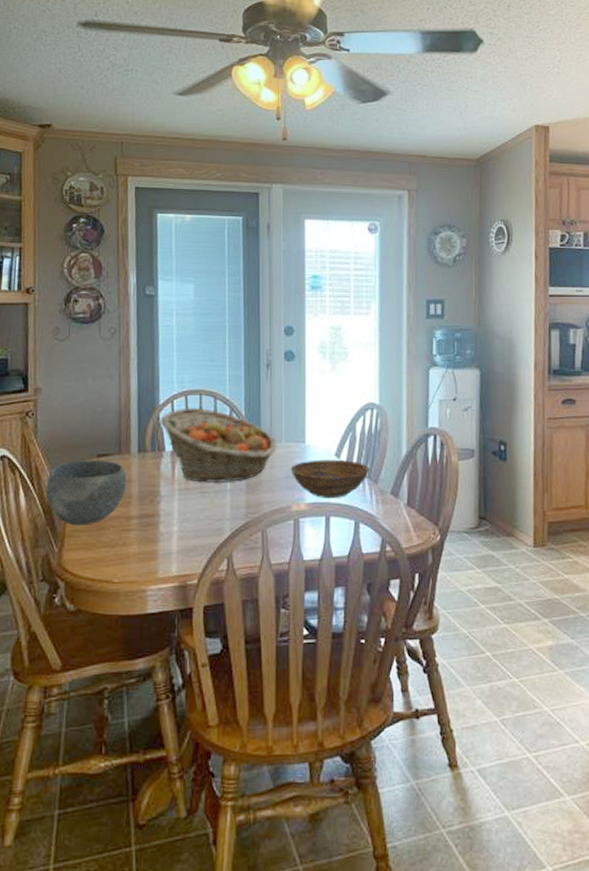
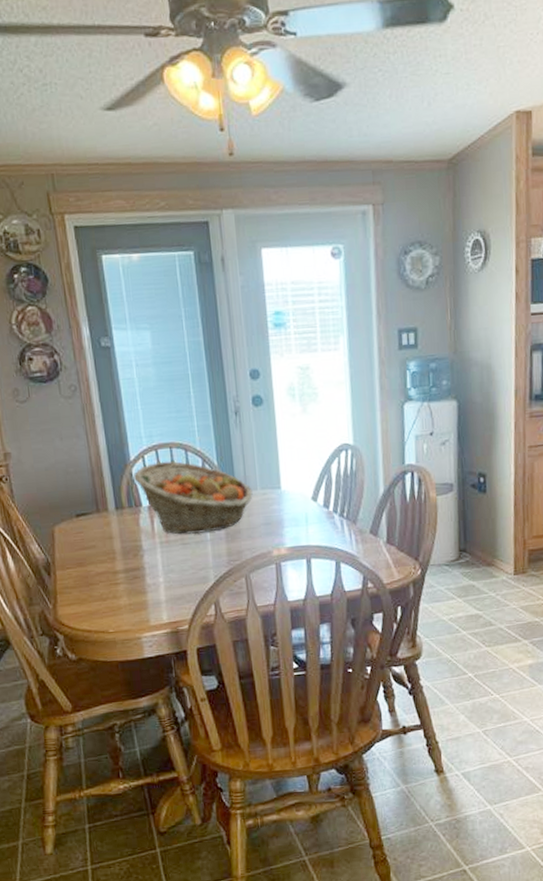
bowl: present [46,460,127,526] -> none [31,519,110,583]
bowl: present [290,459,369,498] -> none [268,502,347,542]

